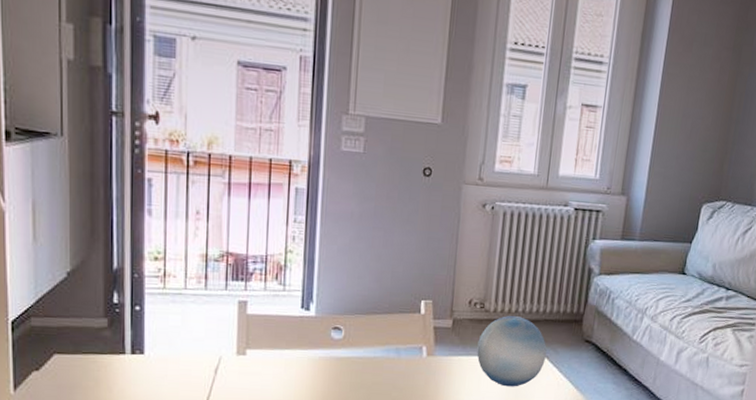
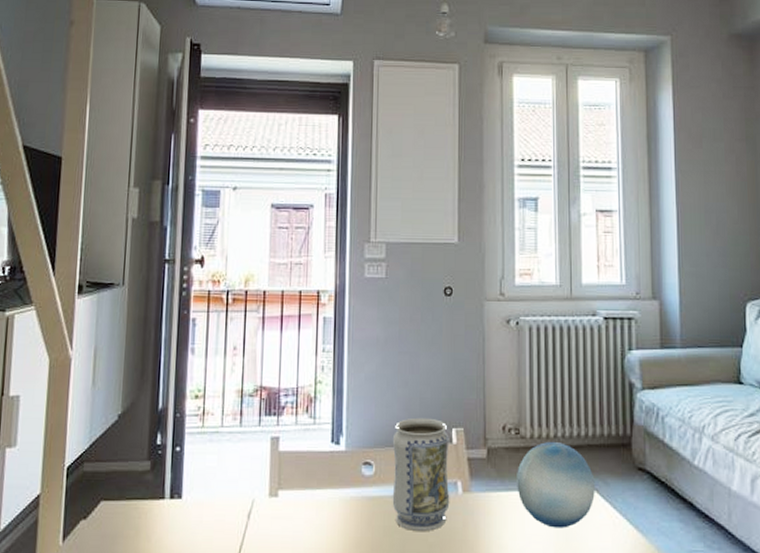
vase: none [359,289,418,387] -> present [392,417,450,531]

